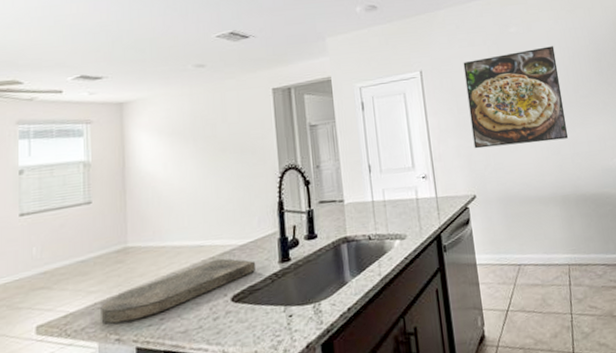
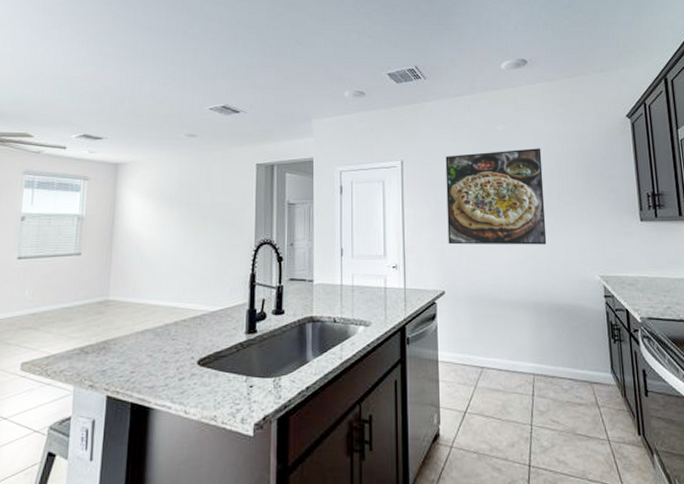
cutting board: present [101,258,255,325] -> none [78,322,223,370]

